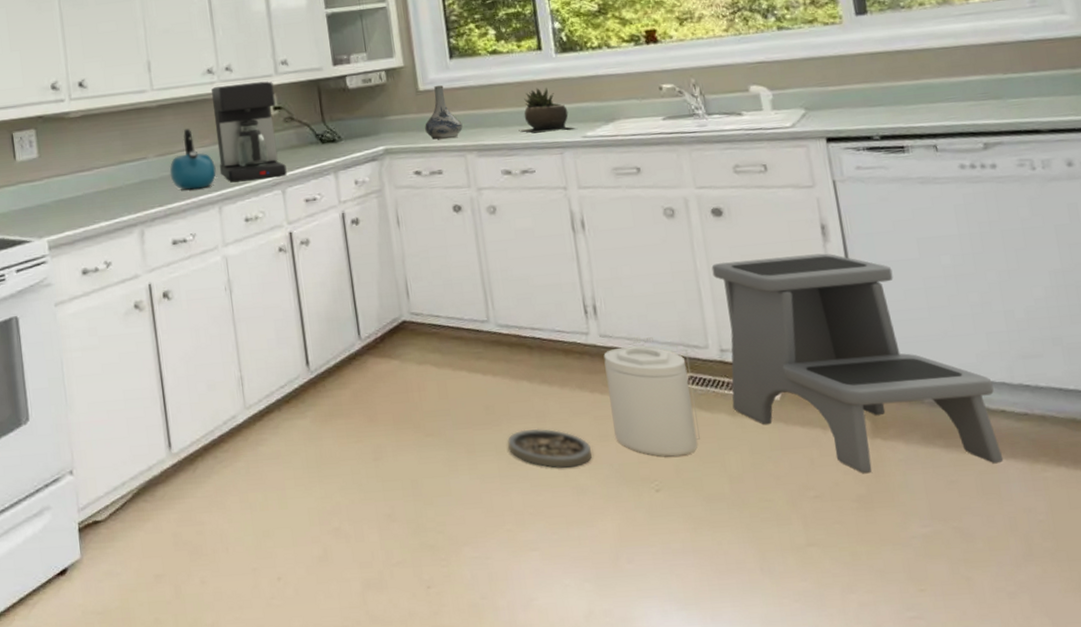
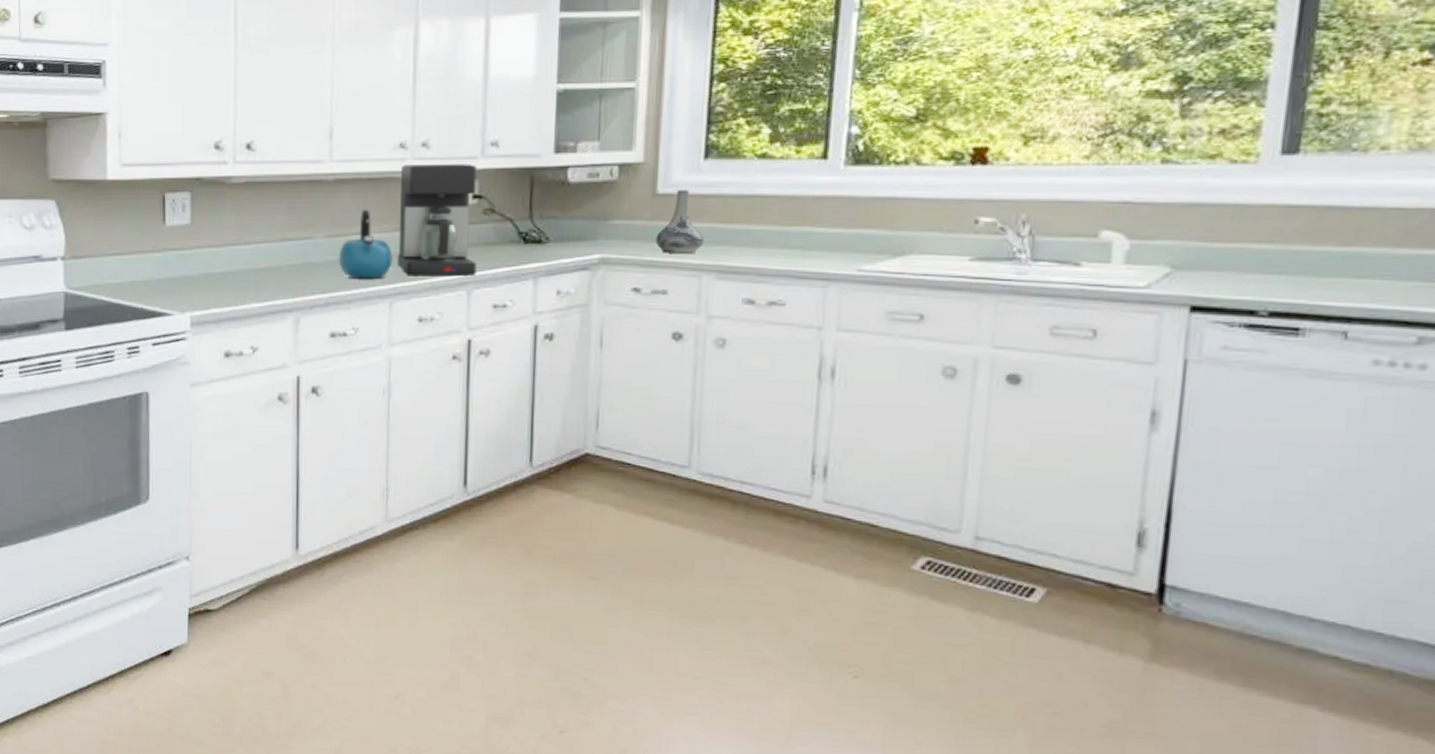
pet bowl: present [507,428,592,468] -> none [684,589,784,637]
succulent plant: present [518,88,575,133] -> none [775,205,850,259]
trash can: present [603,337,729,457] -> none [817,509,975,645]
step stool: present [711,253,1004,474] -> none [974,439,1333,715]

